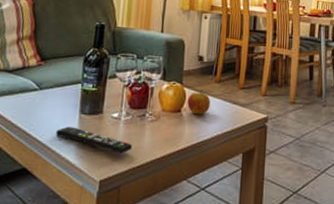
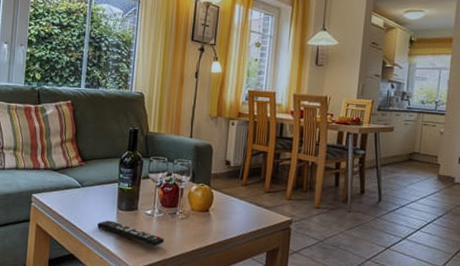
apple: present [187,90,211,115] -> none [215,192,237,215]

